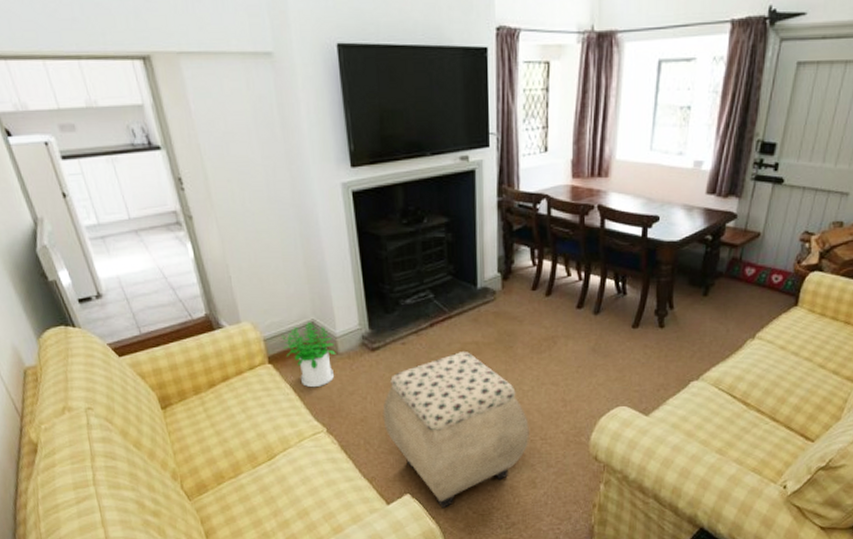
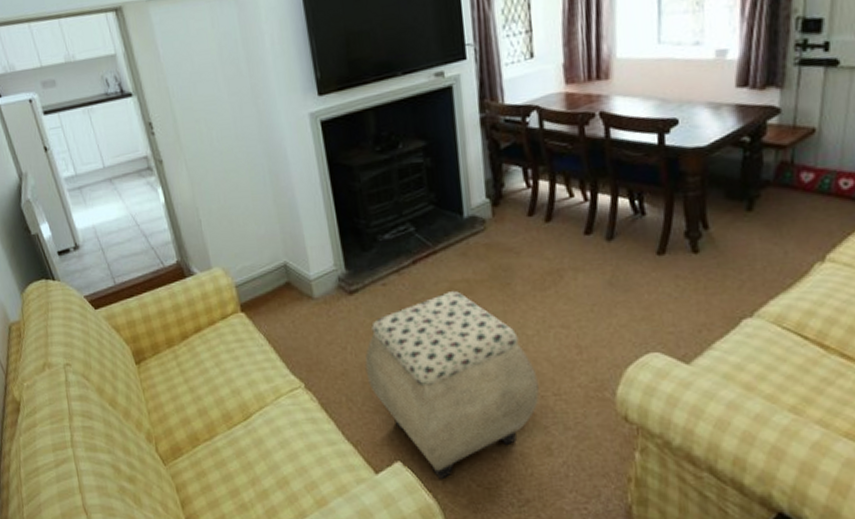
potted plant: present [280,322,336,388] -> none [252,264,311,338]

